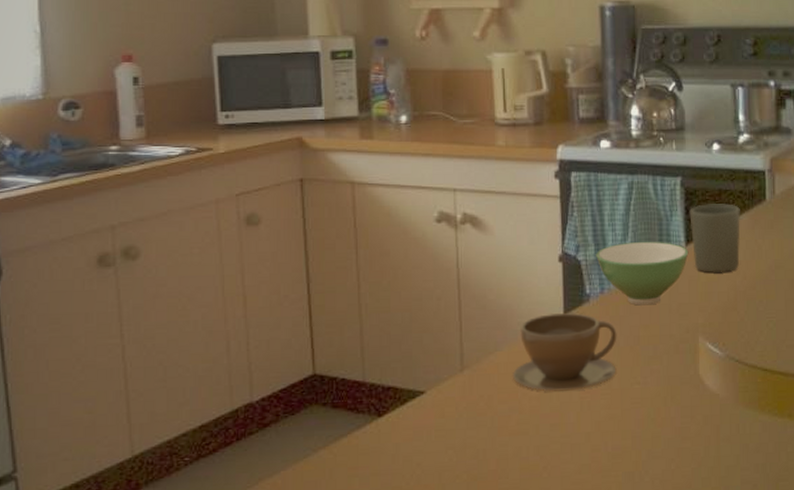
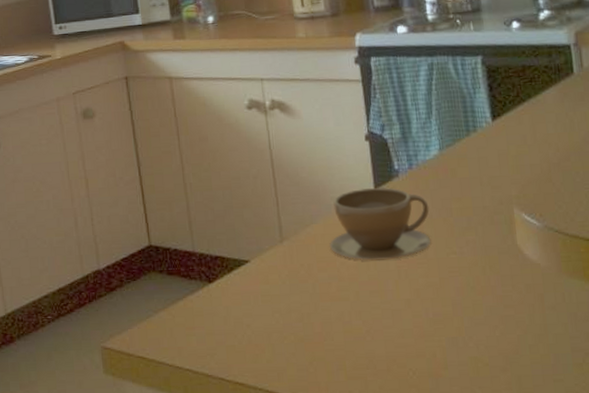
bowl: present [596,241,689,306] -> none [401,118,496,179]
mug: present [689,204,741,274] -> none [493,79,550,147]

